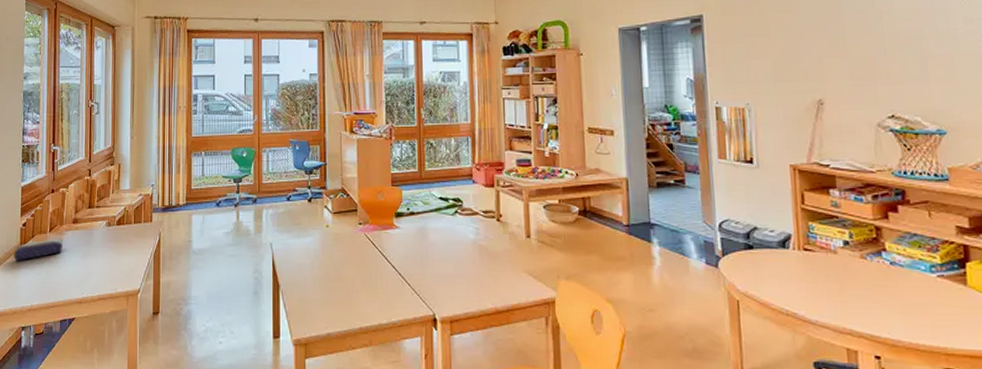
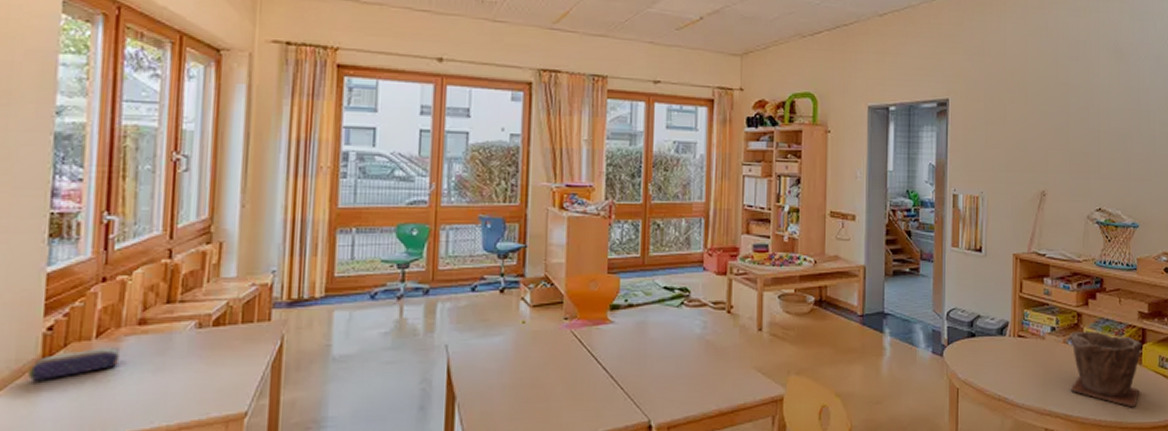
plant pot: none [866,245,968,333] -> present [1069,330,1142,408]

